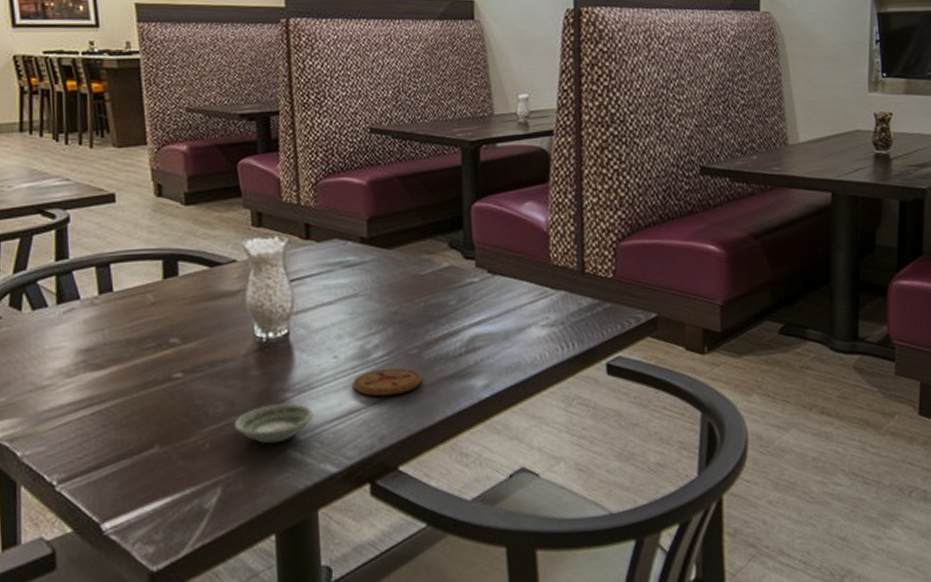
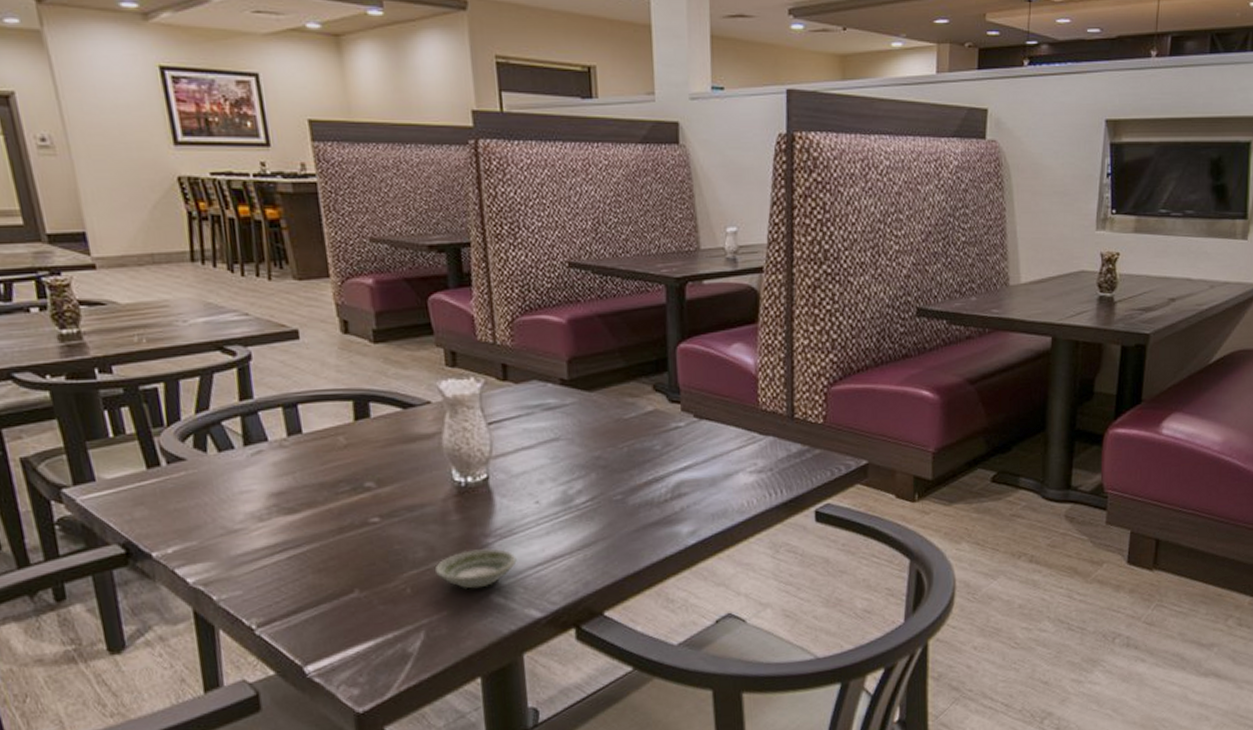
coaster: present [352,367,423,397] -> none [555,513,627,543]

